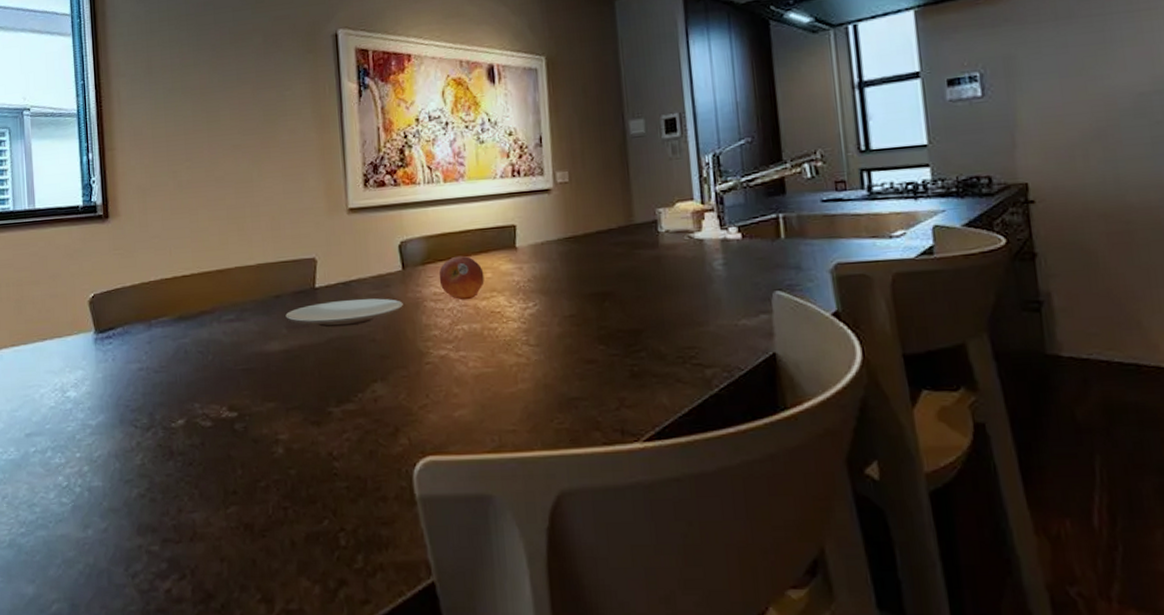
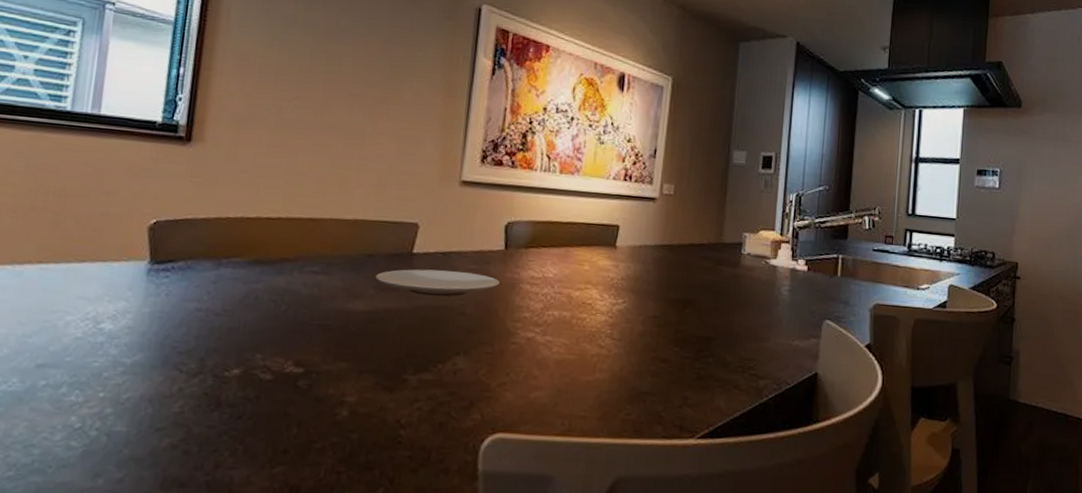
fruit: present [439,255,485,301] -> none [539,245,582,288]

